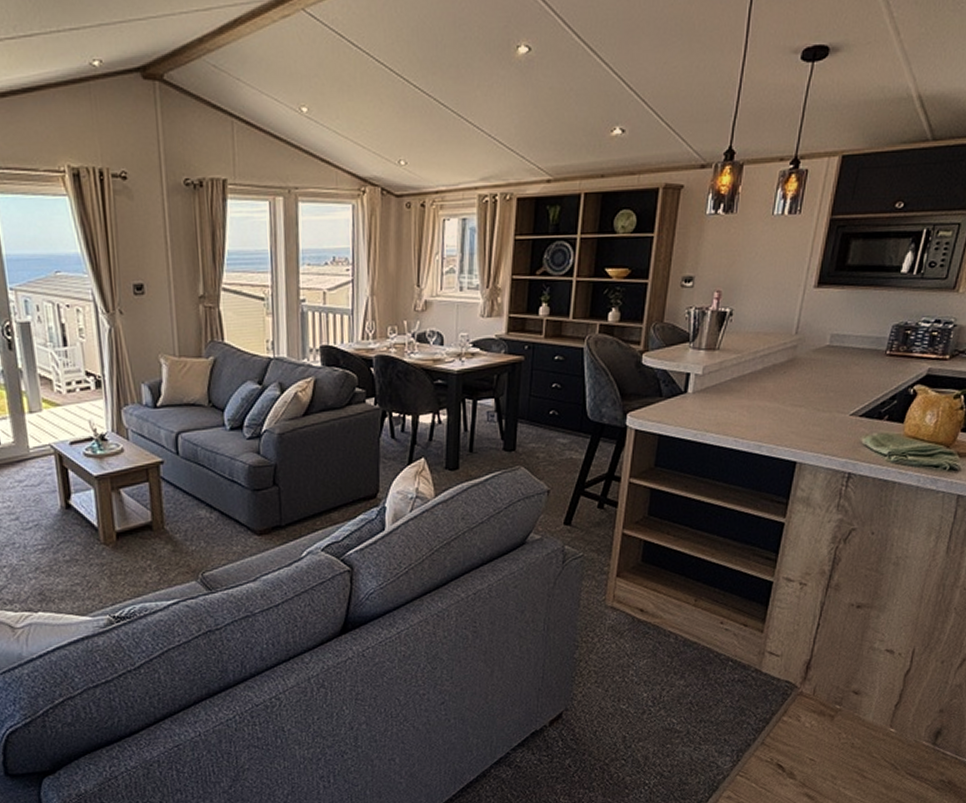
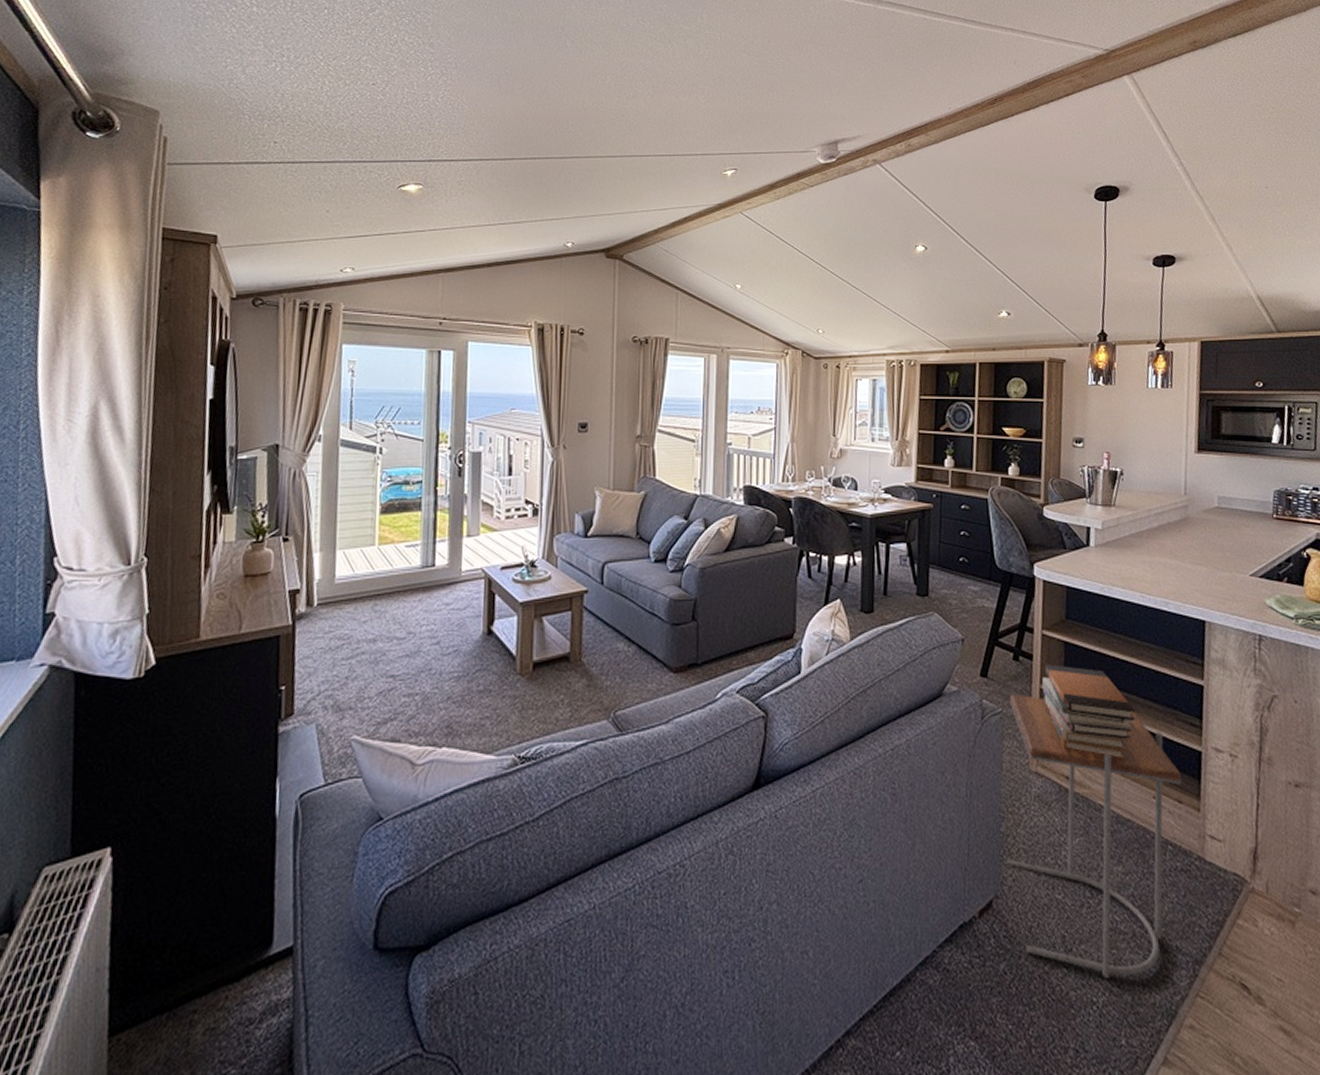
side table: none [578,539,751,766] -> present [1007,694,1183,978]
book stack: none [624,510,715,593] -> present [1041,664,1136,761]

